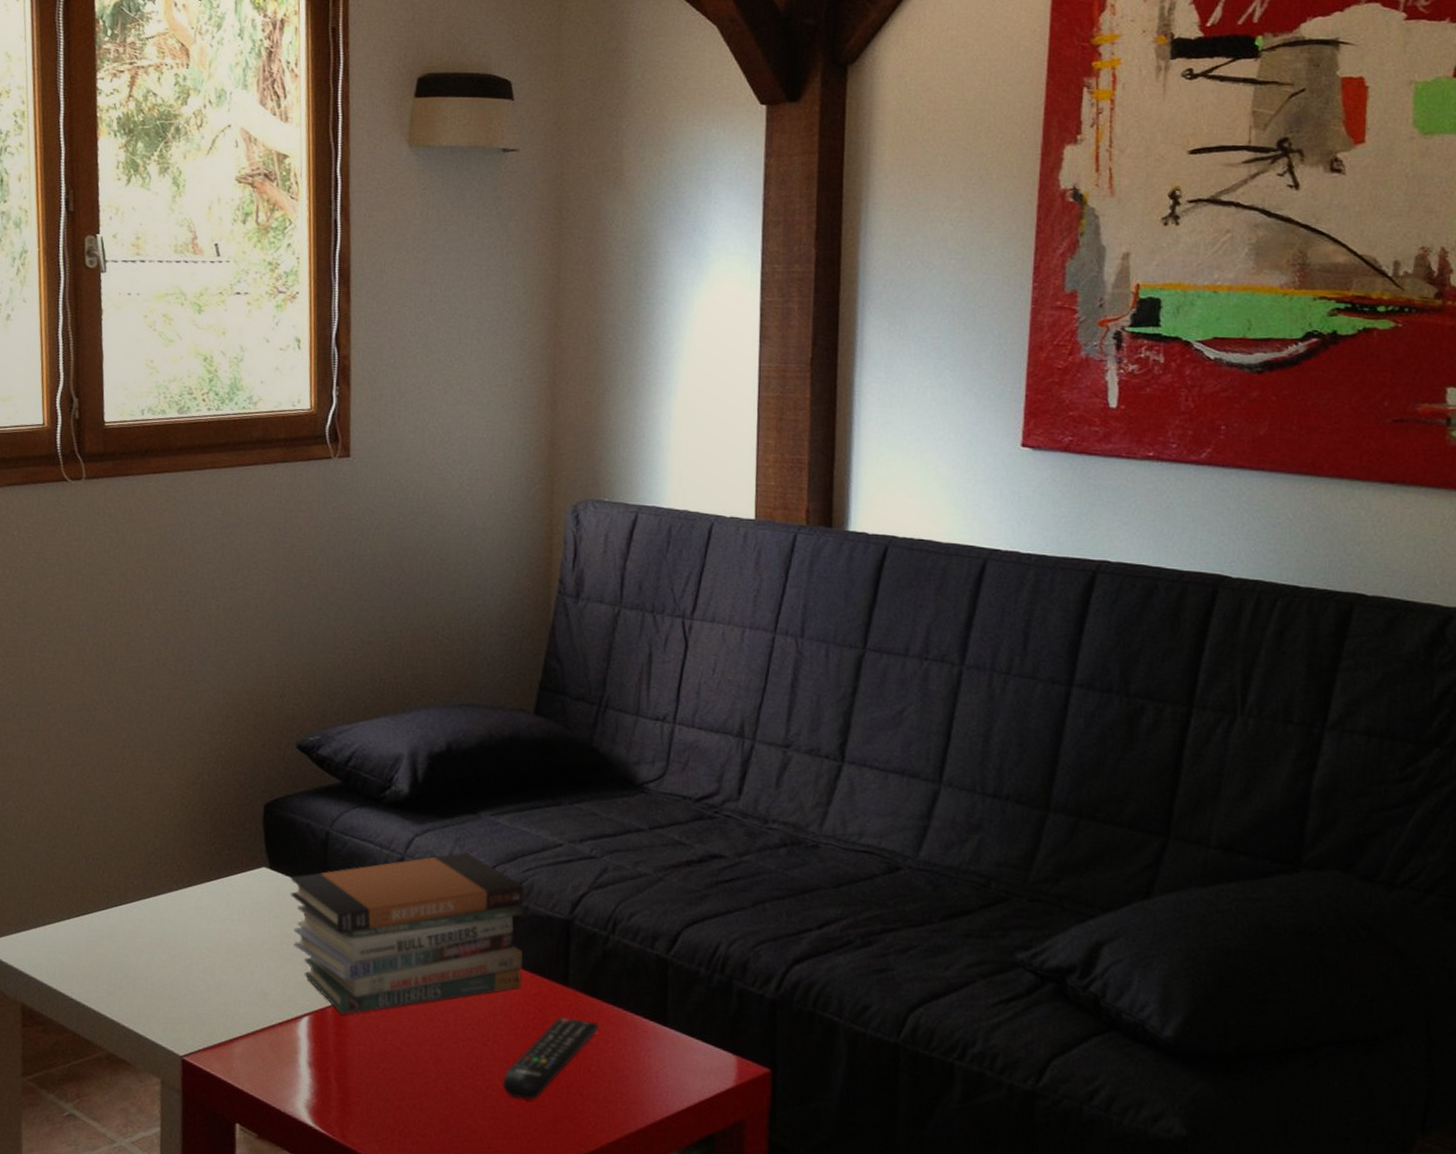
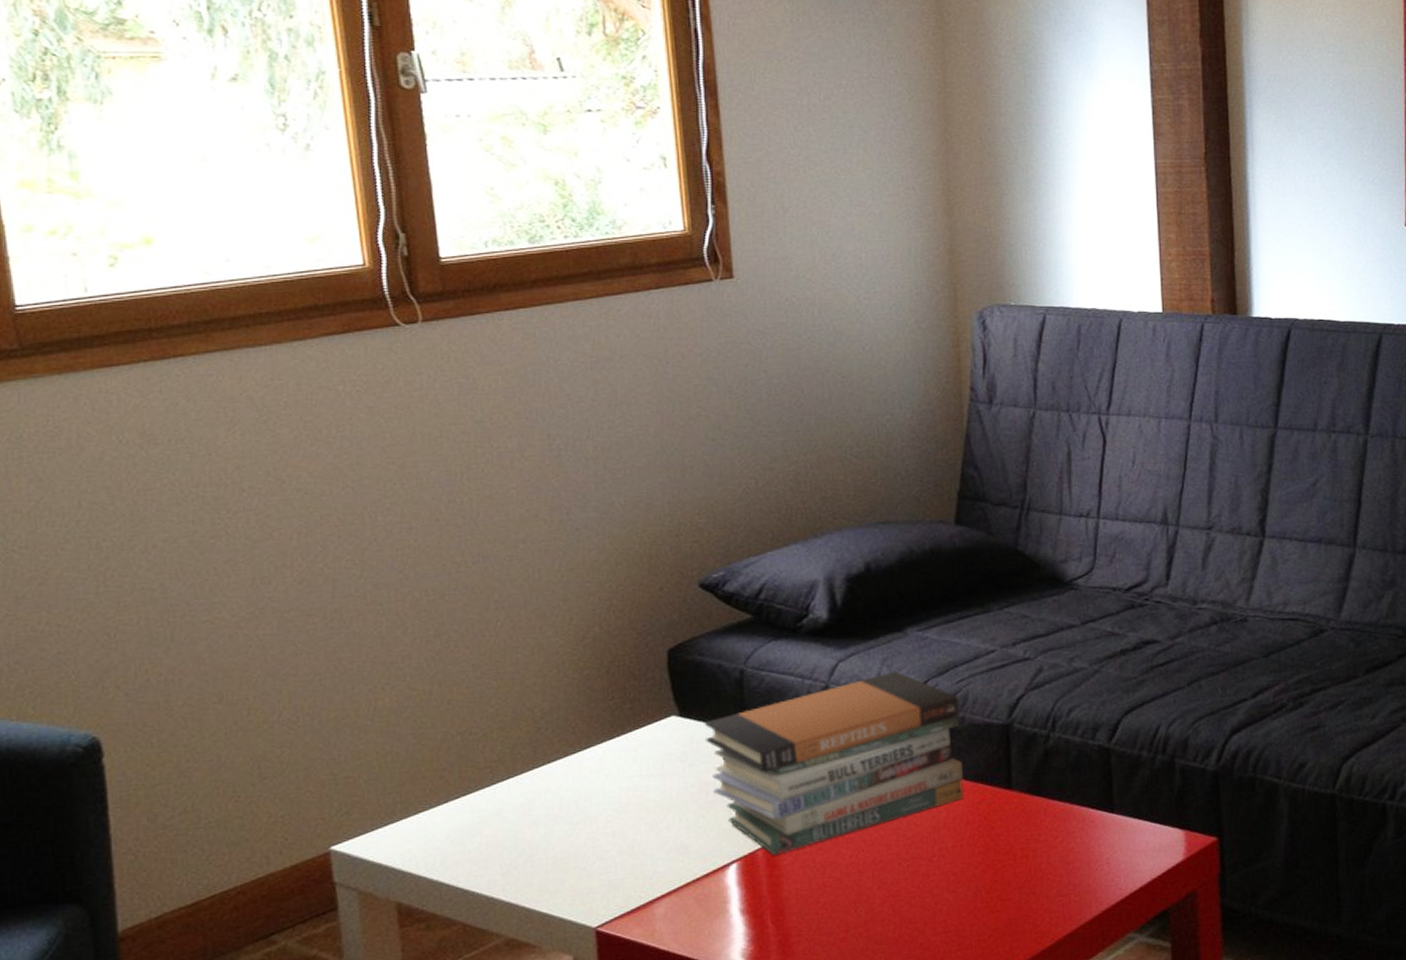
remote control: present [503,1016,600,1100] -> none [952,819,1047,909]

